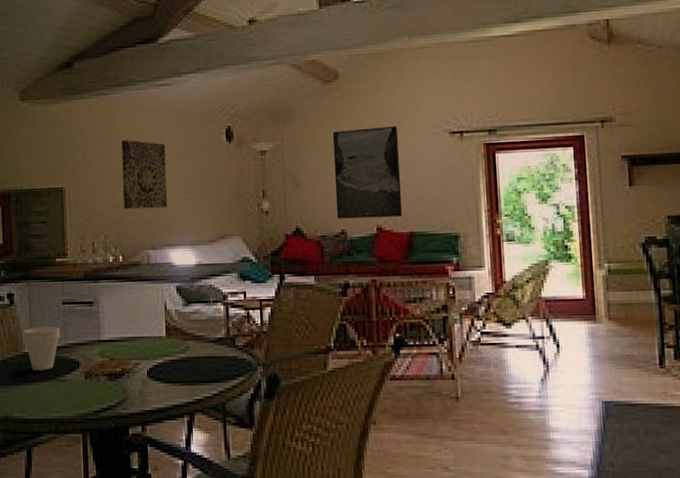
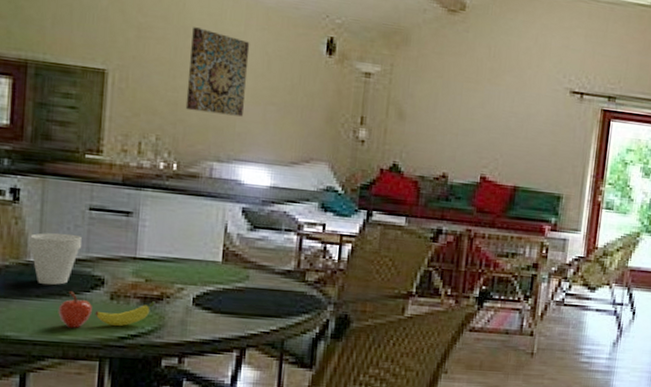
fruit: none [48,374,119,406] -> present [58,291,156,328]
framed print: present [332,126,403,219] -> none [440,67,520,169]

